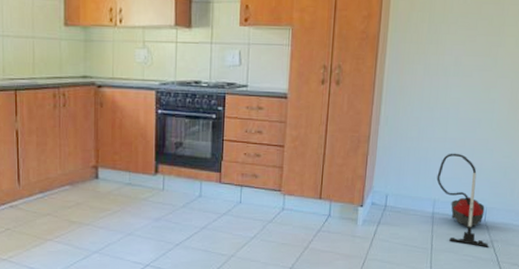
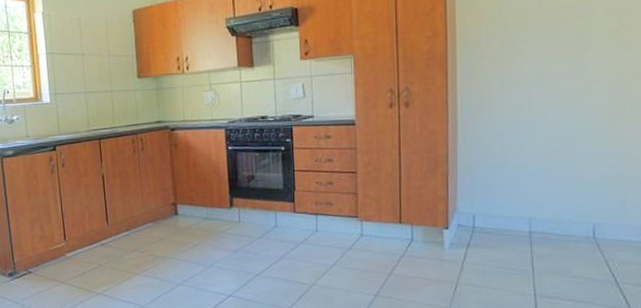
vacuum cleaner: present [436,153,489,247] -> none [530,166,603,267]

